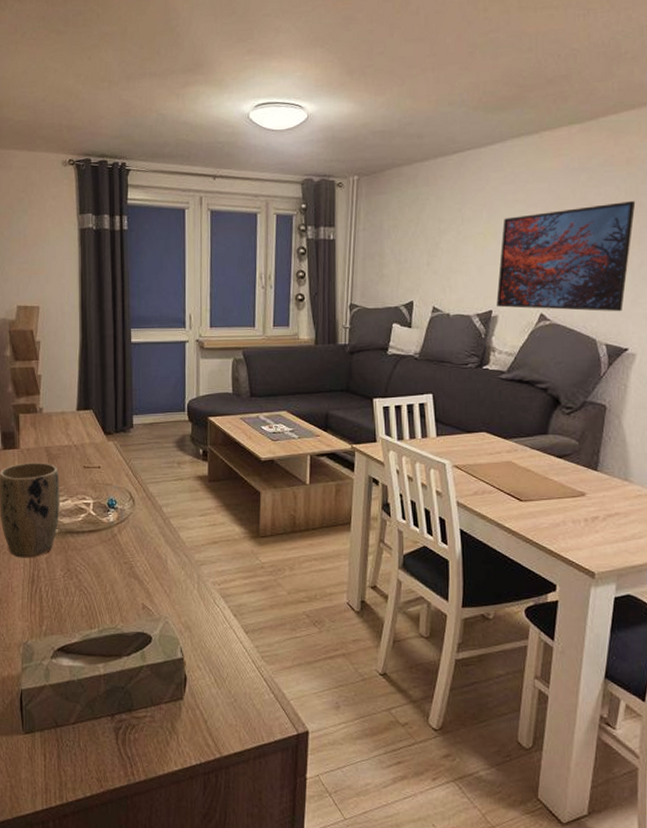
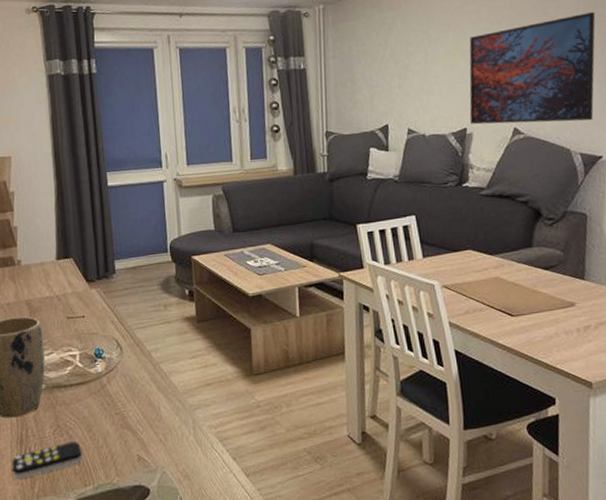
remote control: none [23,586,90,617] -> present [12,442,83,479]

